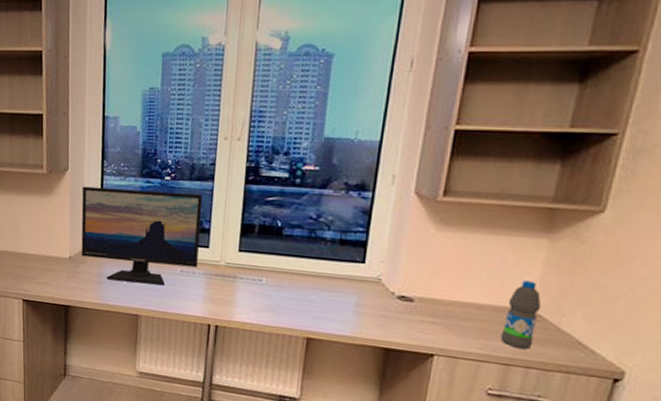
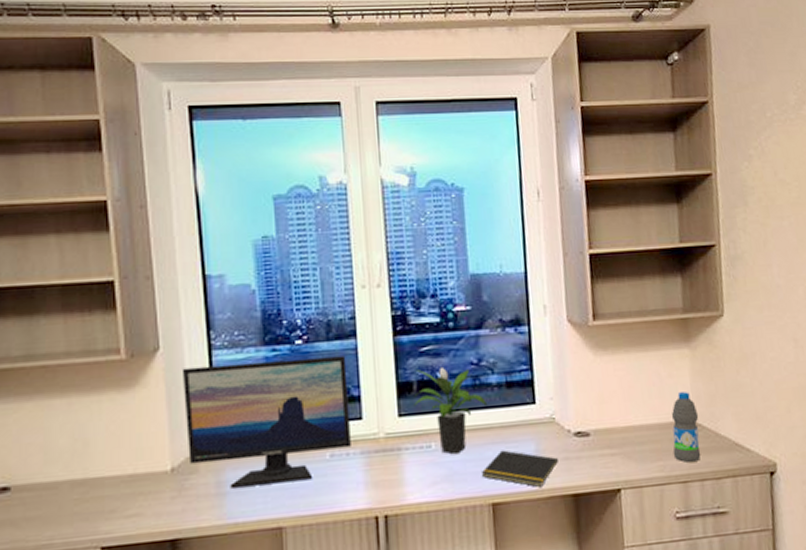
potted plant: none [253,216,319,292] -> present [413,368,488,455]
notepad: none [301,296,376,334] -> present [480,450,558,487]

